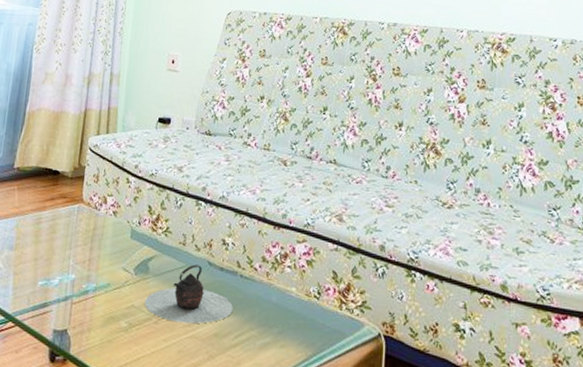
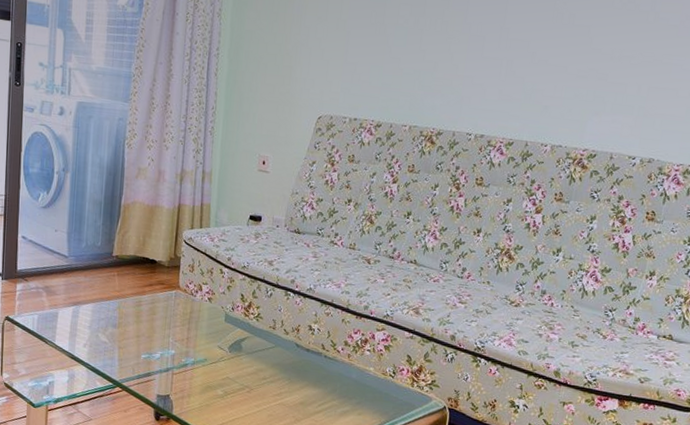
teapot: present [145,264,233,324] -> none [238,345,318,394]

